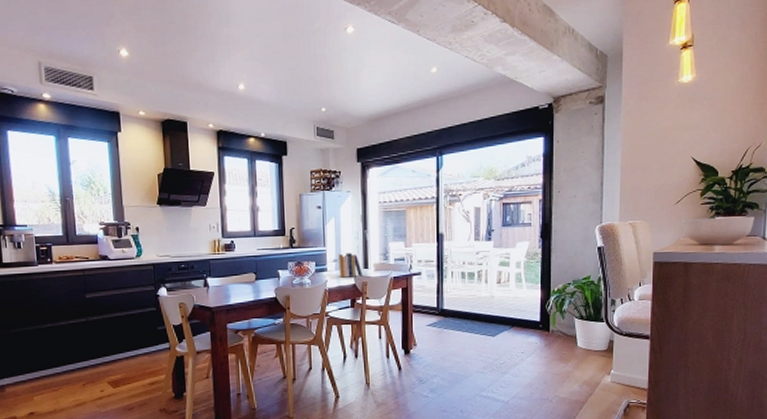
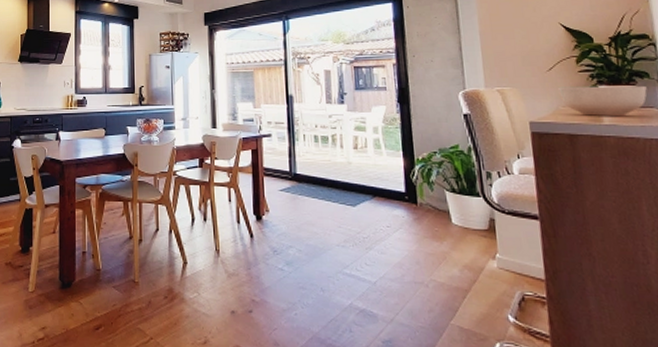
books: present [338,253,362,278] -> none [186,112,211,136]

